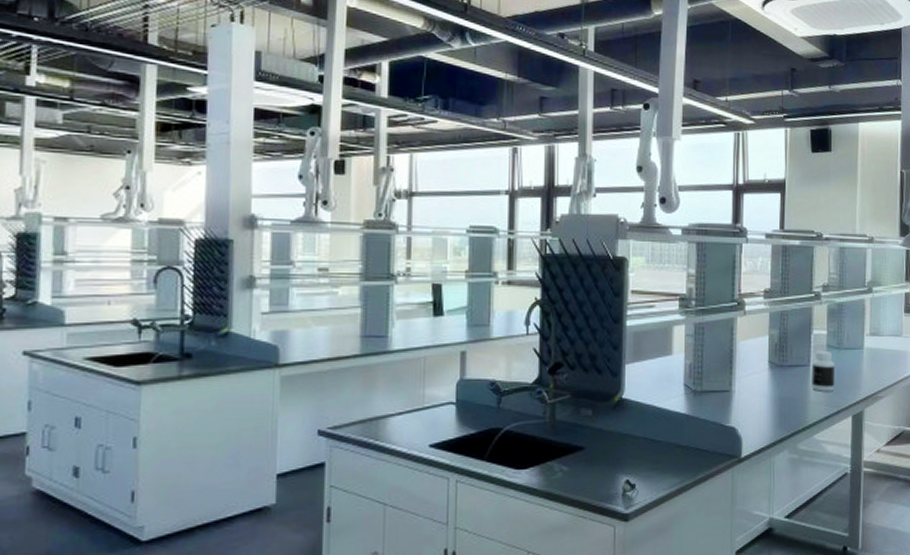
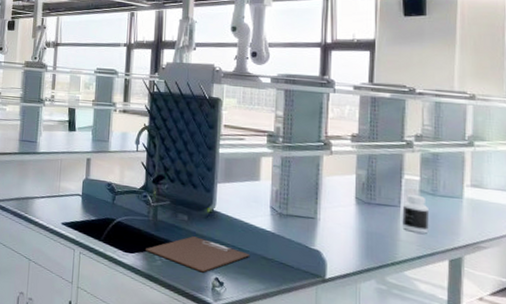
clipboard: none [542,434,664,477] -> present [146,236,251,273]

